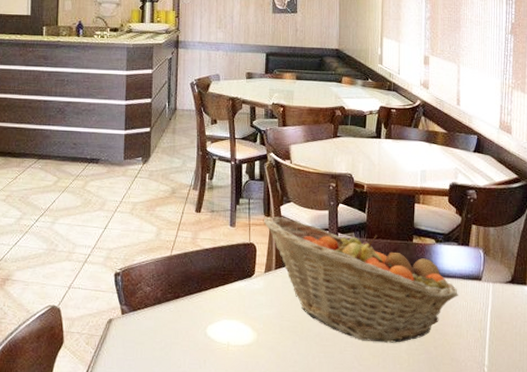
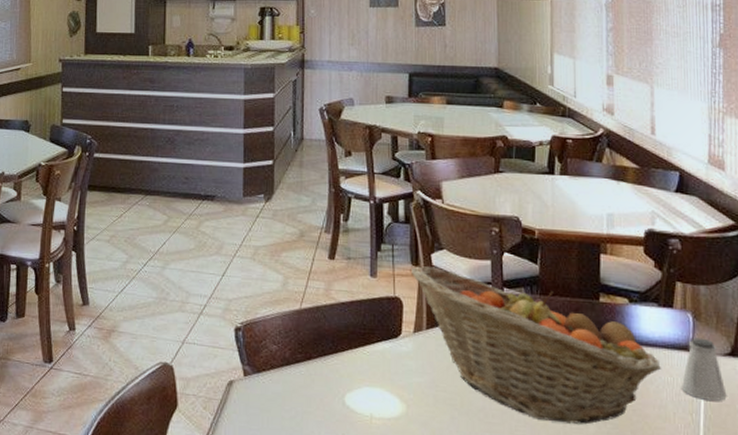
saltshaker: none [473,269,507,320] -> present [680,337,727,401]

